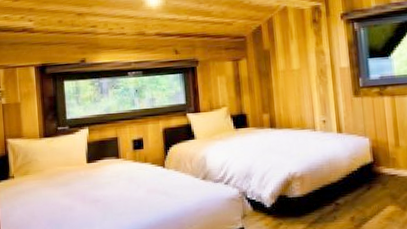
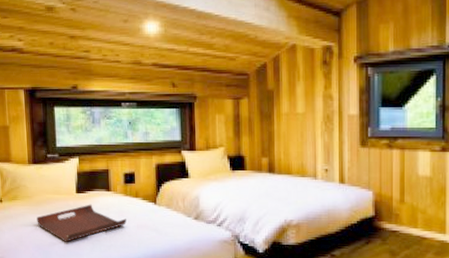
serving tray: none [48,173,137,213] -> present [36,204,126,242]

